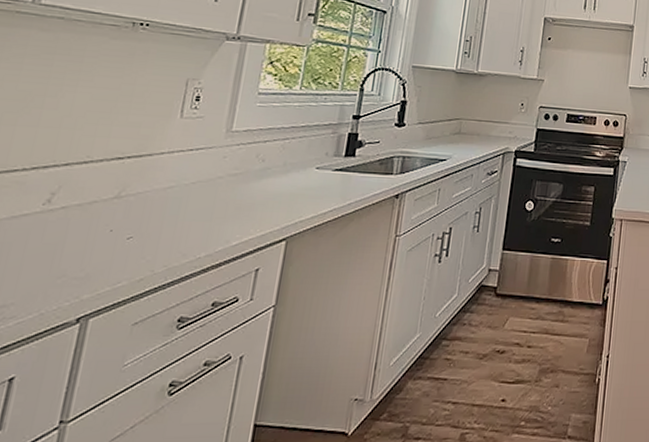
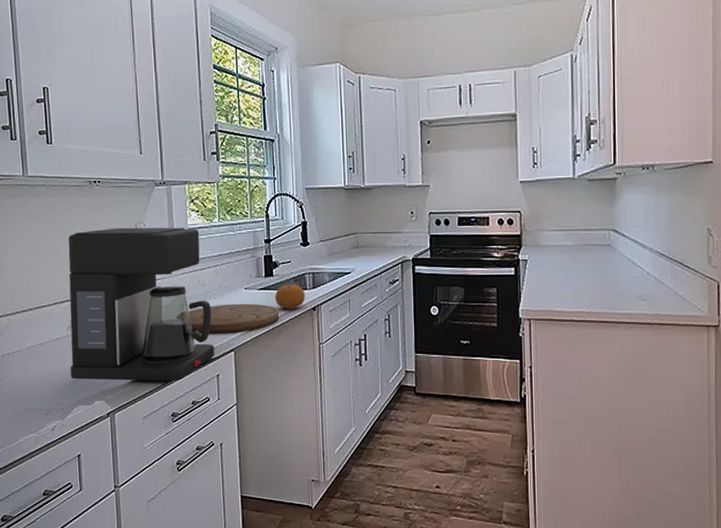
coffee maker: none [30,80,273,277] -> present [68,227,214,382]
cutting board: none [233,184,355,219] -> present [188,303,280,333]
fruit: none [352,166,390,195] -> present [275,284,306,309]

